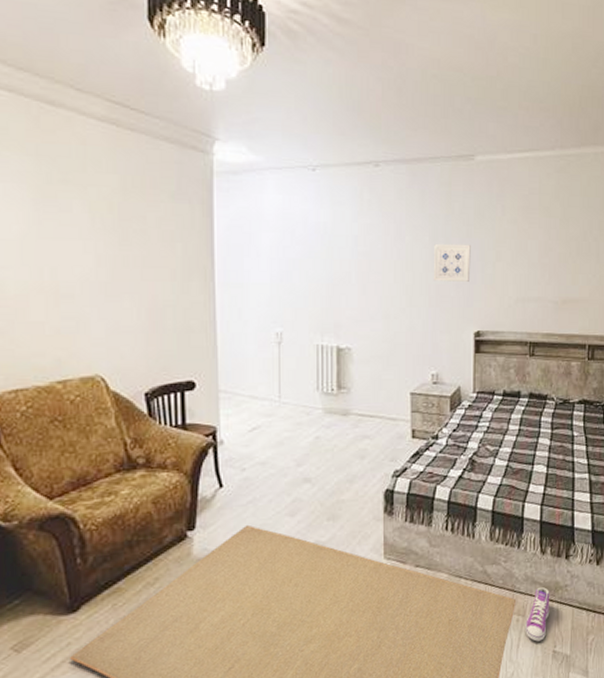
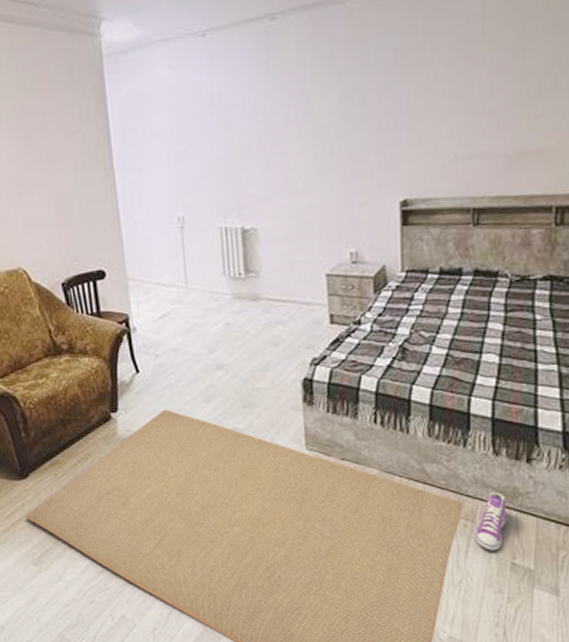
wall art: present [433,243,471,282] -> none [345,96,393,146]

